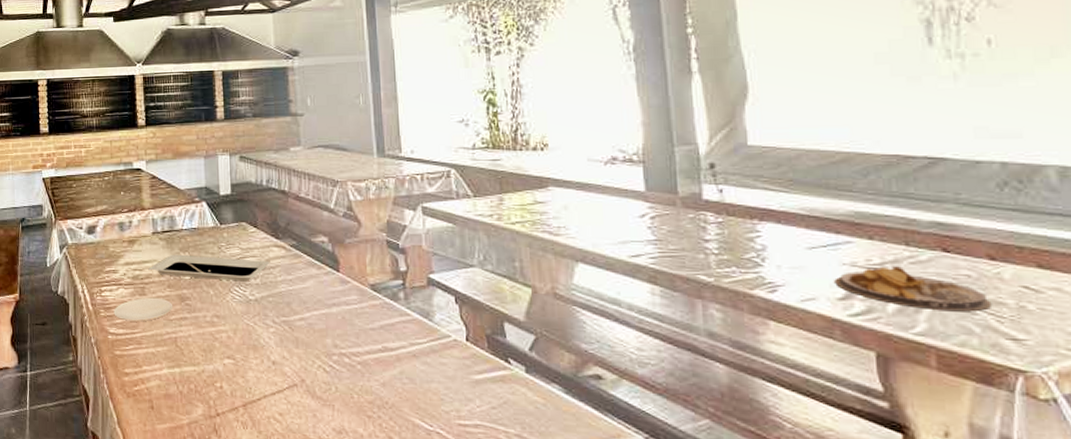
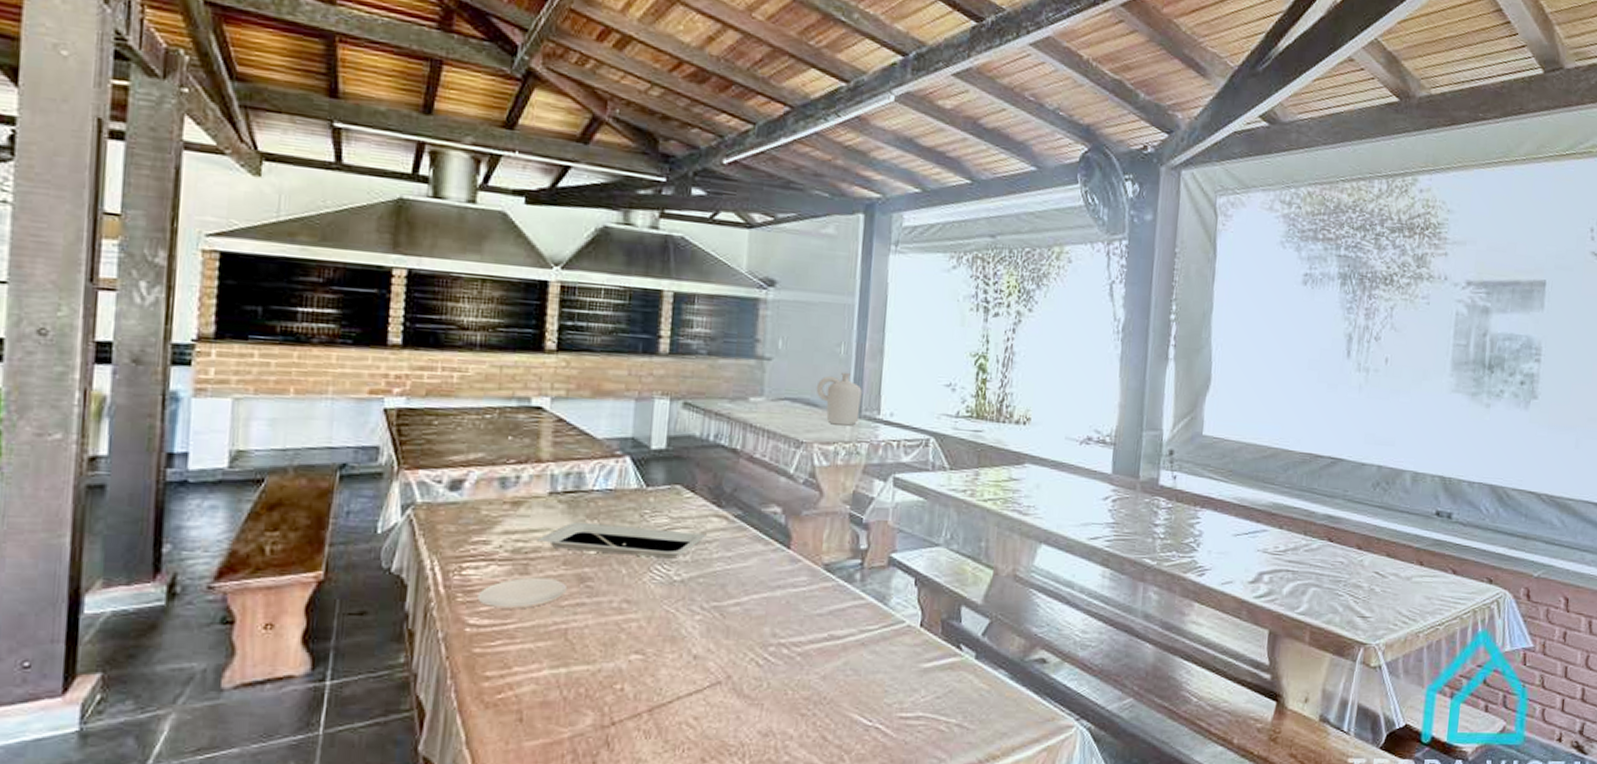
water jug: none [343,119,384,165] -> present [816,372,862,426]
platter: present [834,266,993,312] -> none [1249,553,1354,594]

